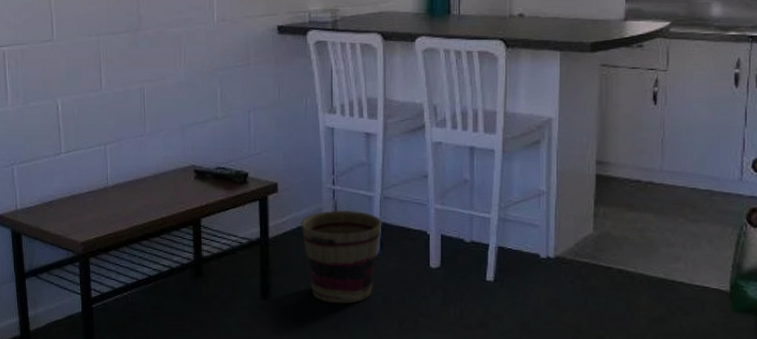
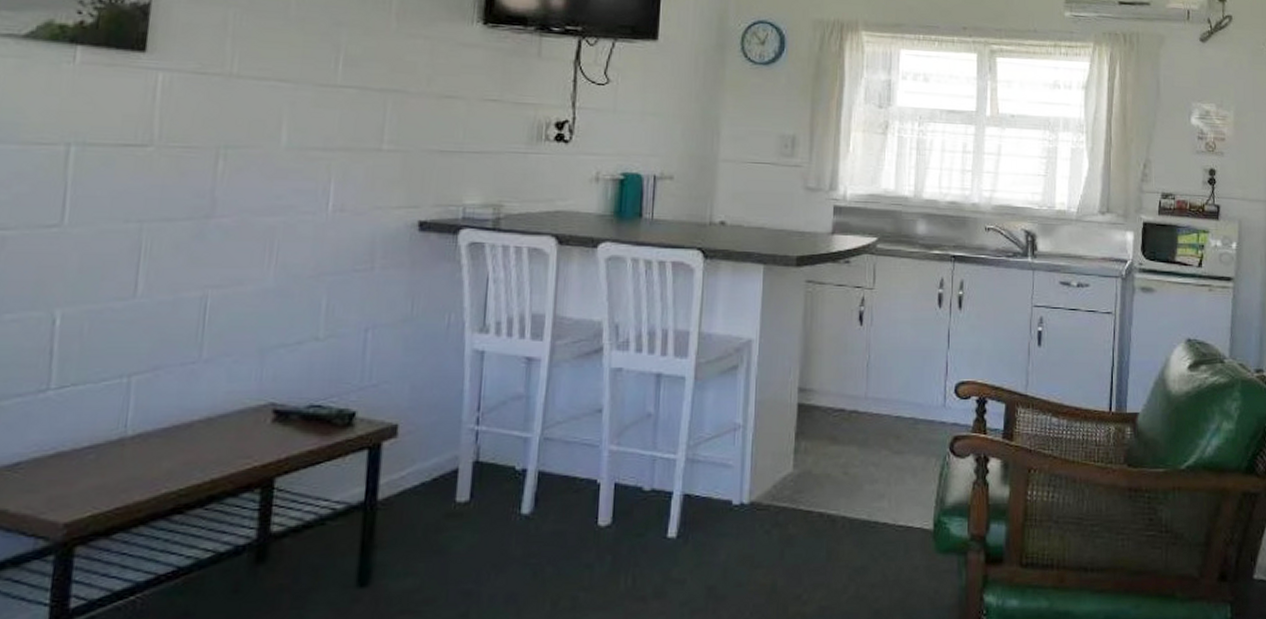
basket: present [301,210,382,304] -> none [426,458,540,585]

